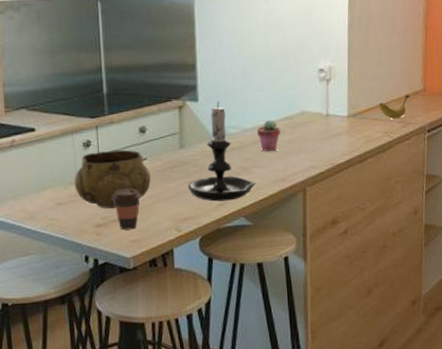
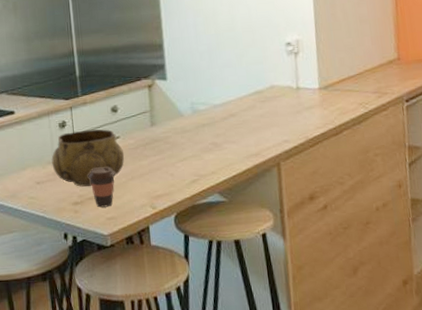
candle holder: present [187,101,256,202] -> none [160,78,229,178]
potted succulent: present [256,119,281,152] -> none [226,95,251,127]
fruit: present [379,94,410,119] -> none [351,64,384,90]

